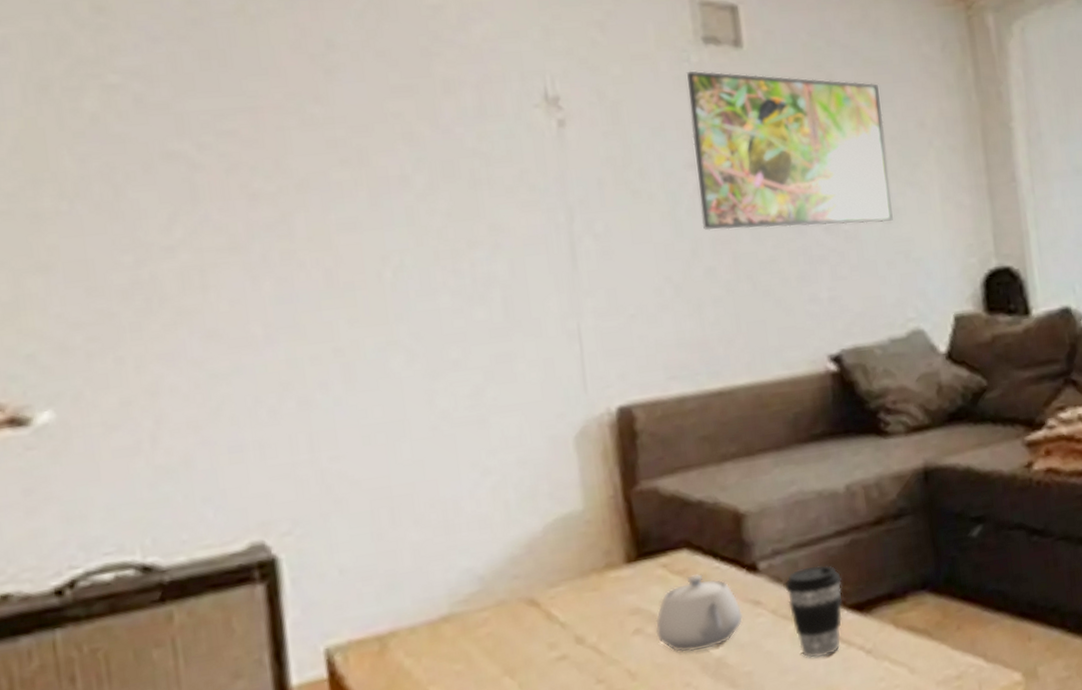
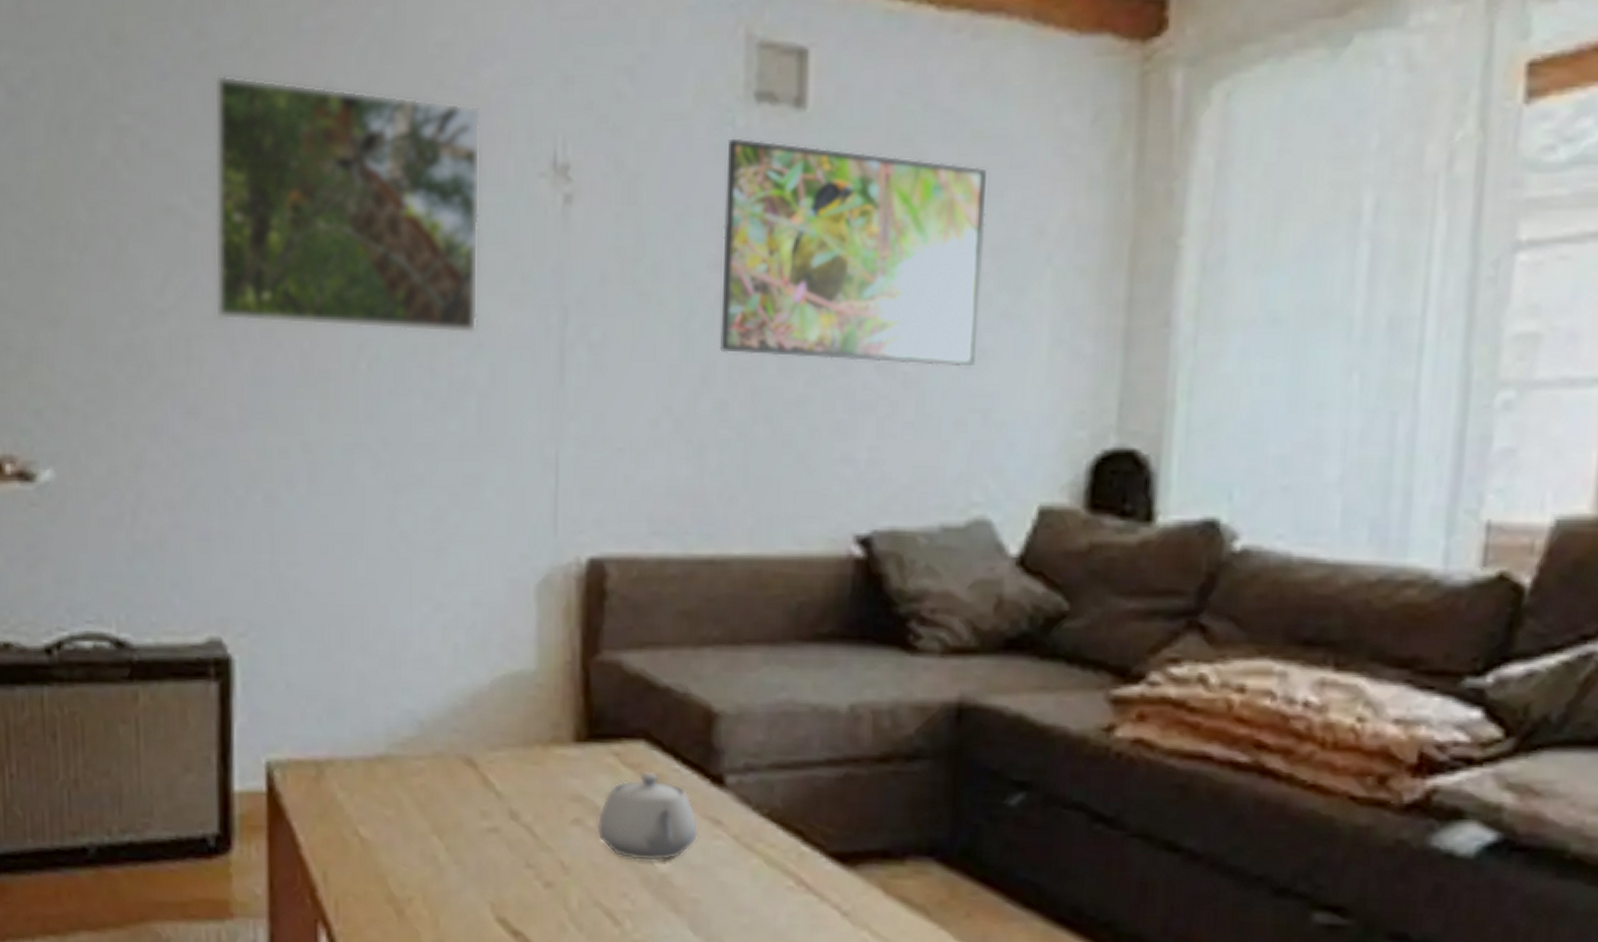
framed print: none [209,36,494,249] -> present [213,74,482,334]
coffee cup: present [784,565,843,659] -> none [753,794,825,906]

